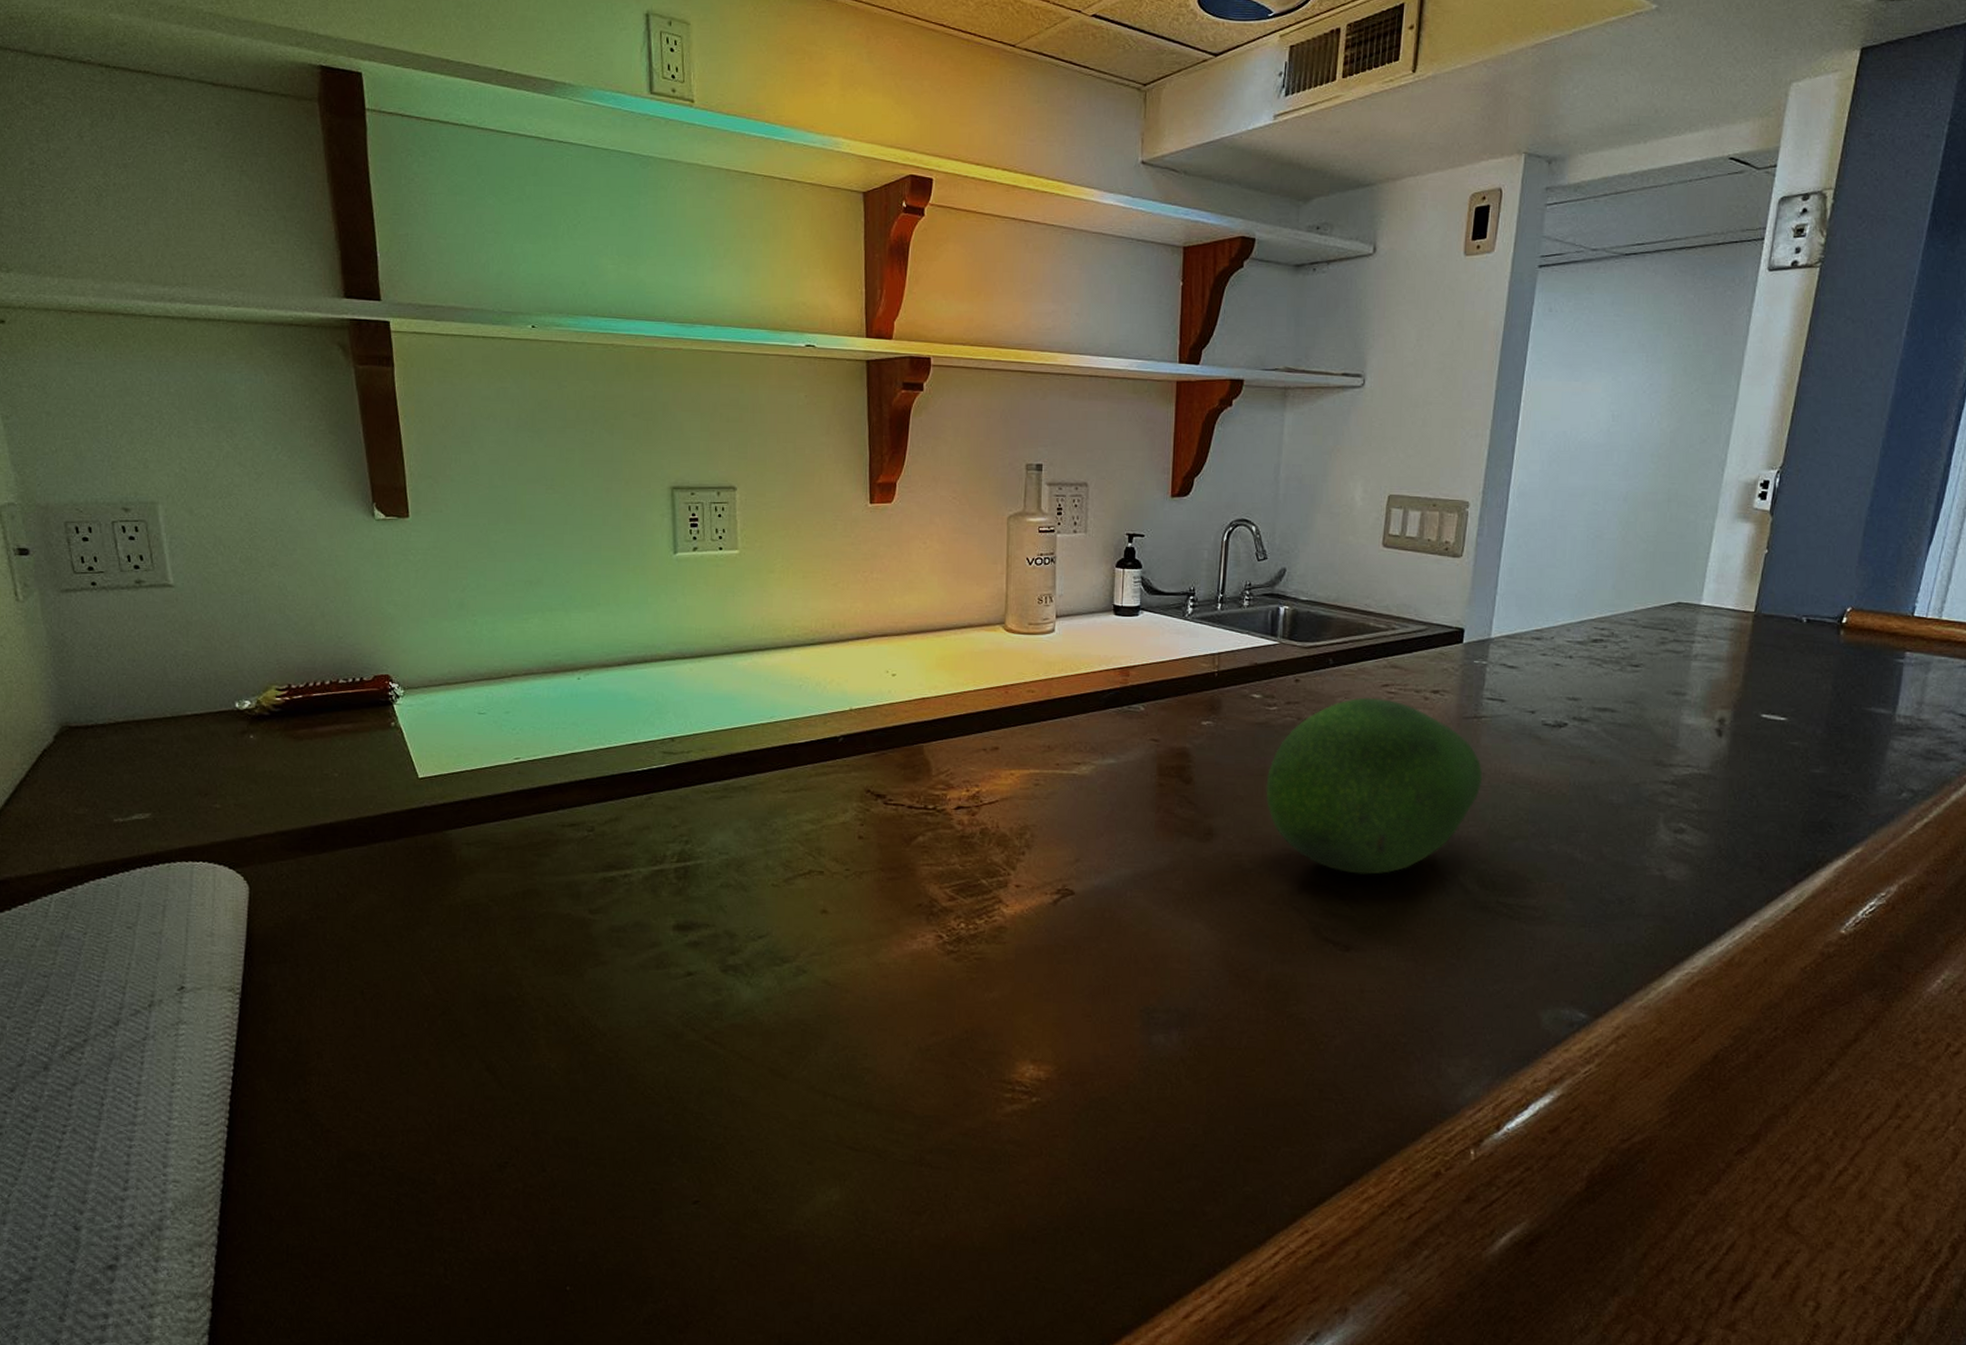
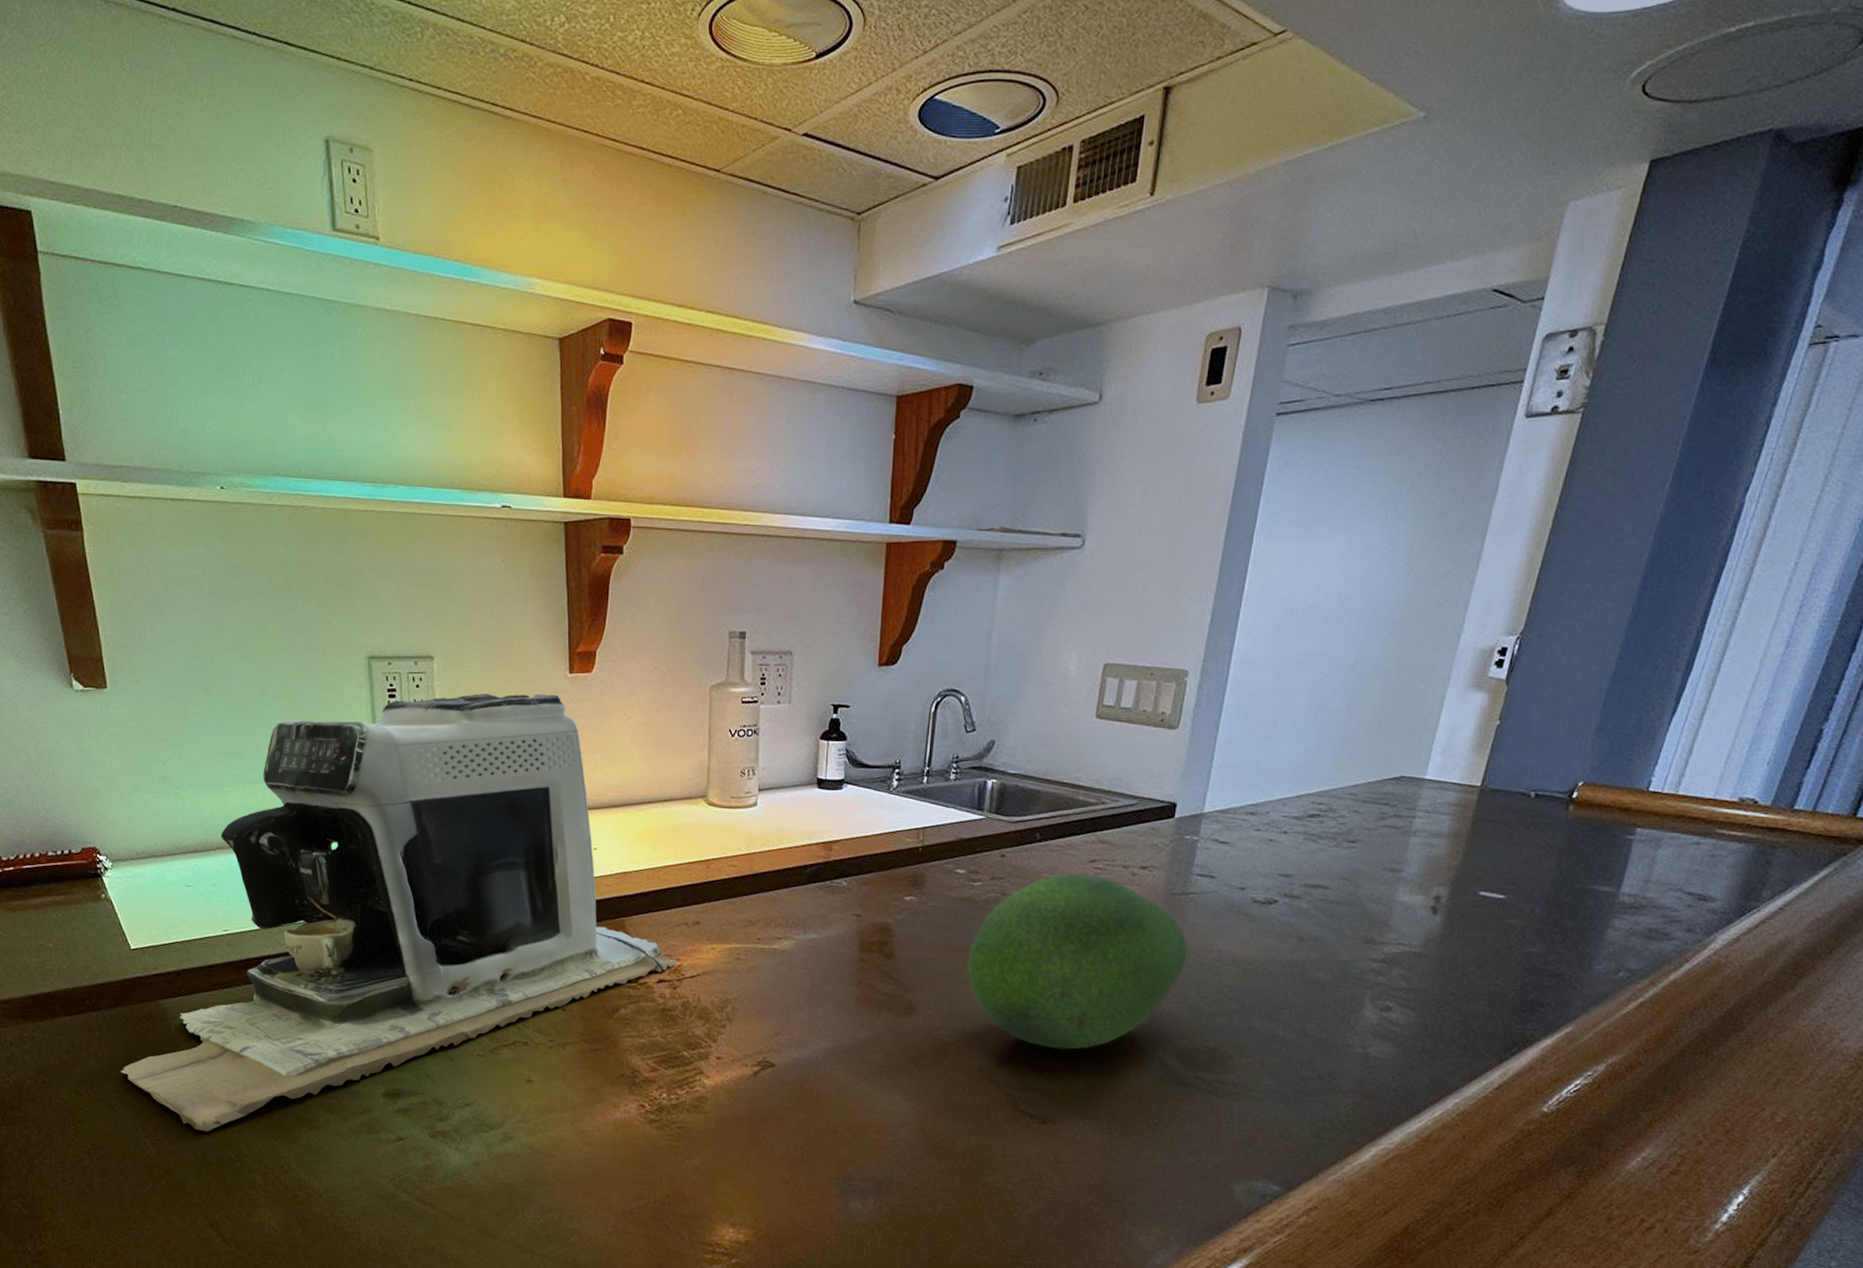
coffee maker: none [401,523,977,969] -> present [121,694,679,1132]

